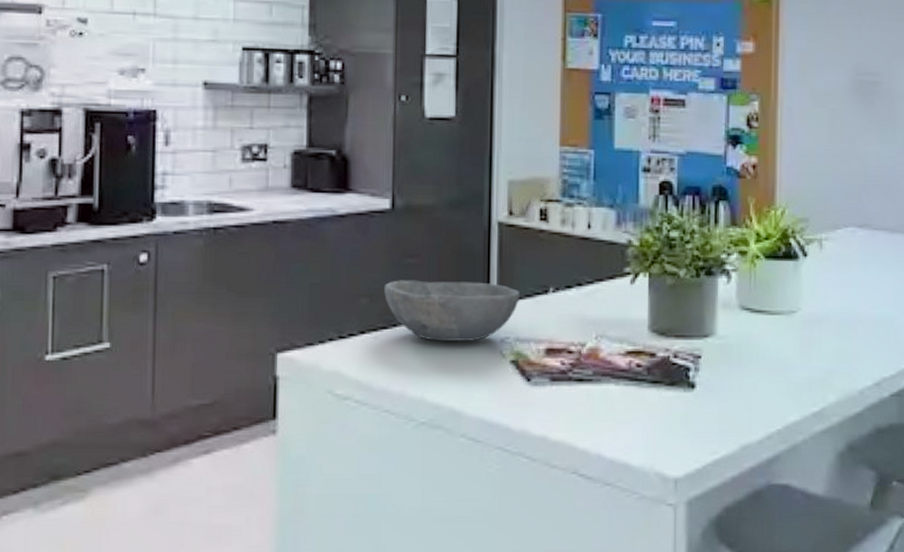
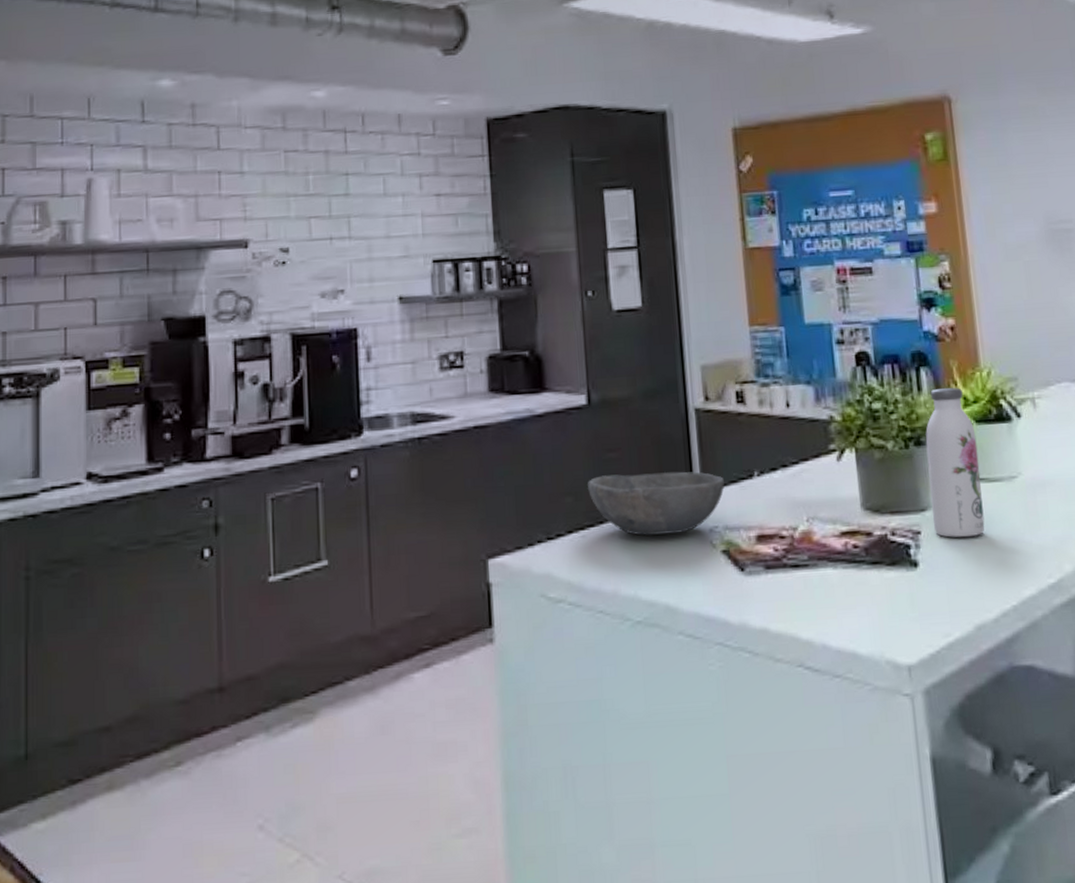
water bottle: none [715,223,764,363] -> present [925,388,985,538]

